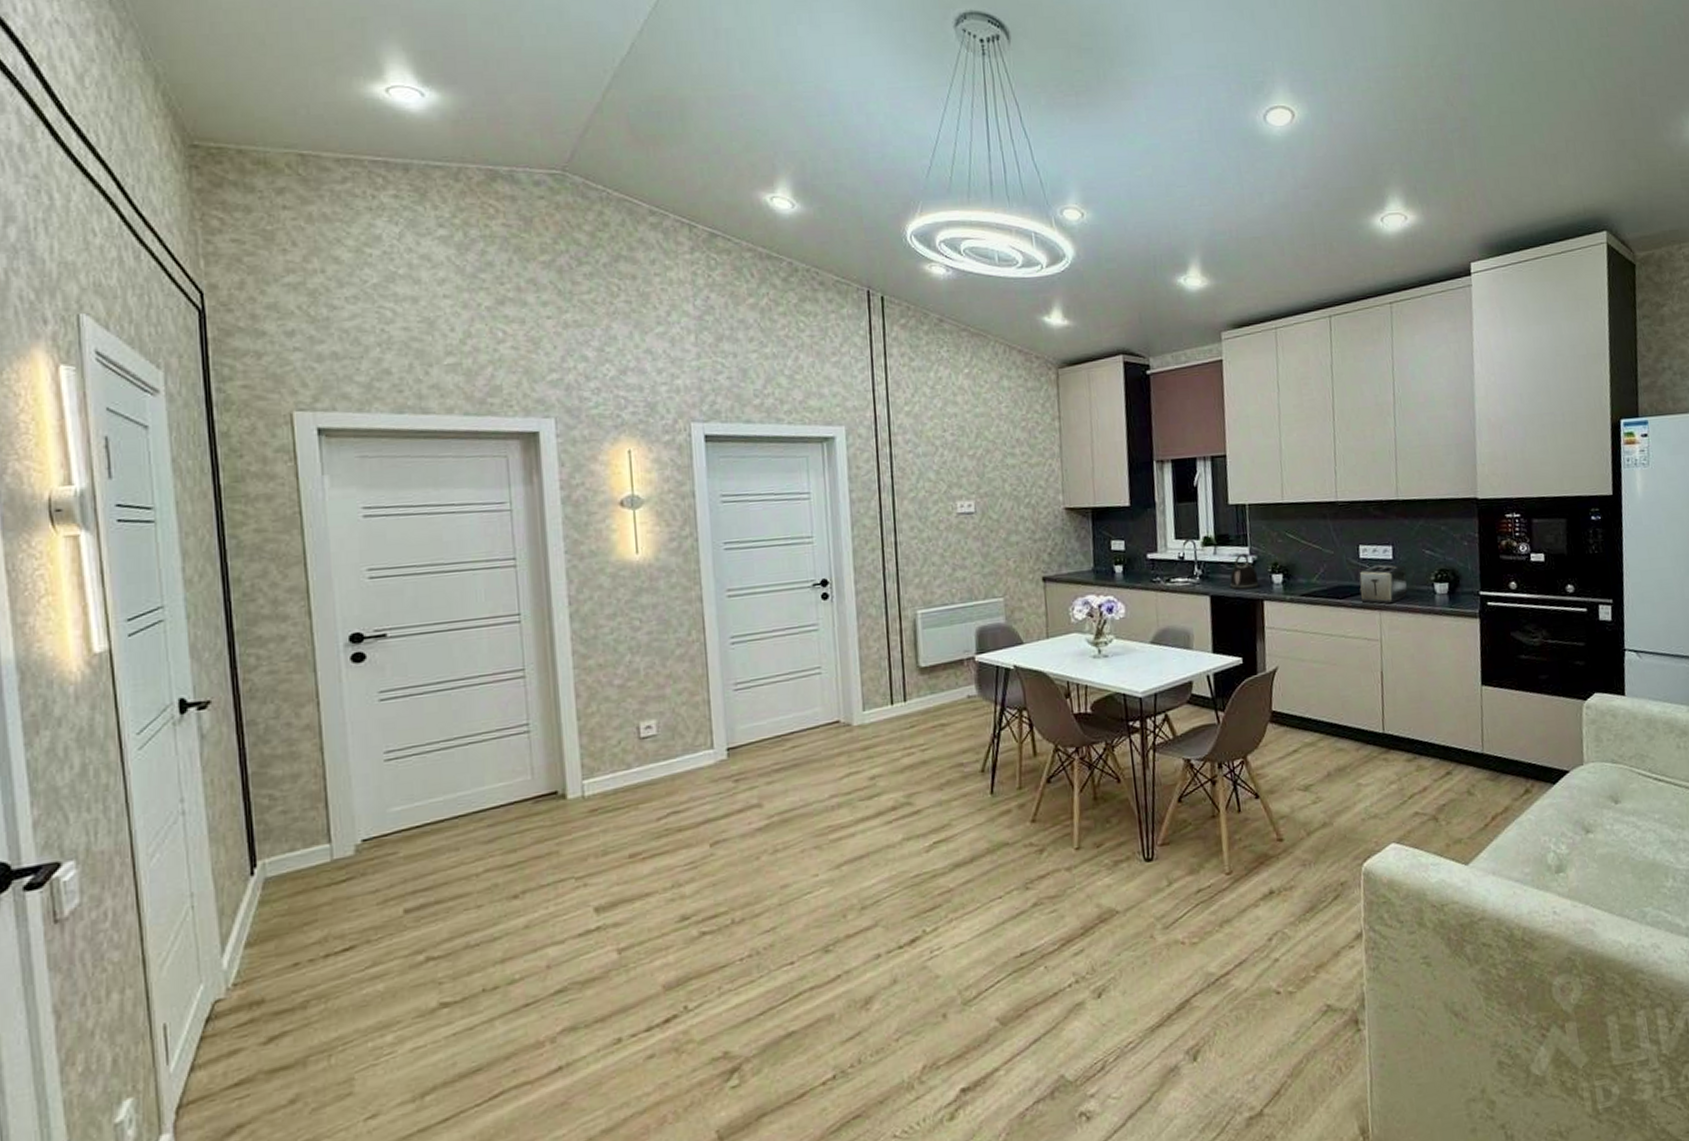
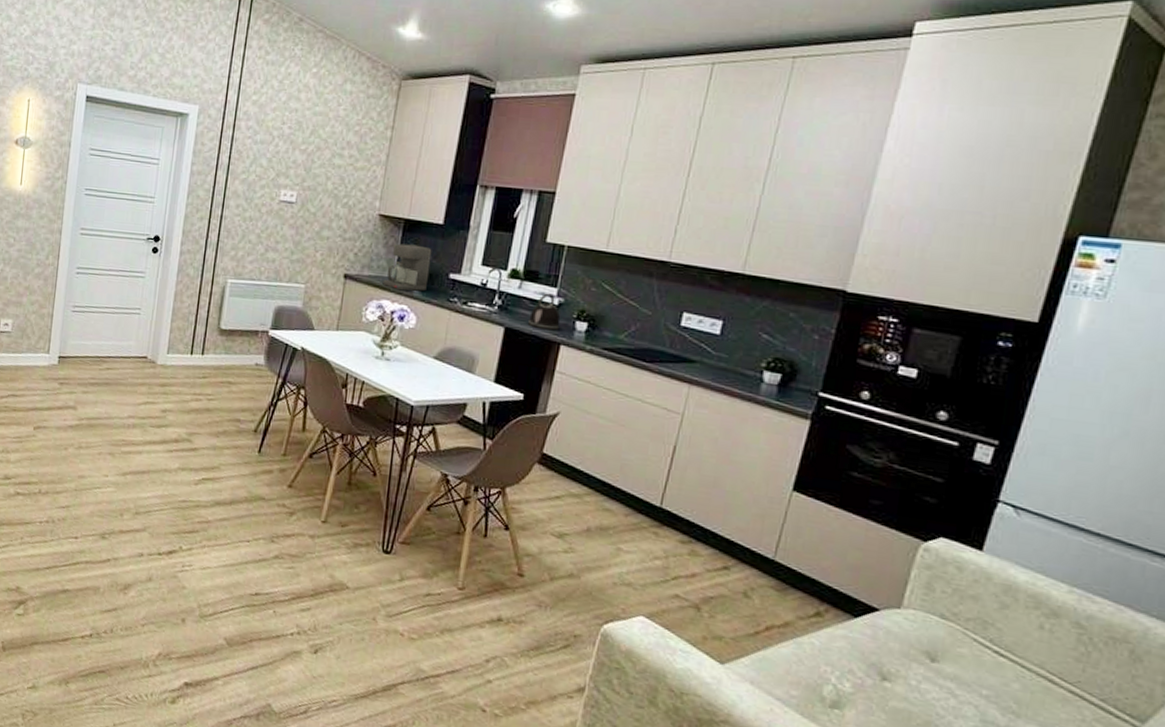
coffee maker: none [1083,531,1128,582] -> present [382,243,432,292]
toaster: present [1359,564,1408,606] -> none [670,336,735,382]

